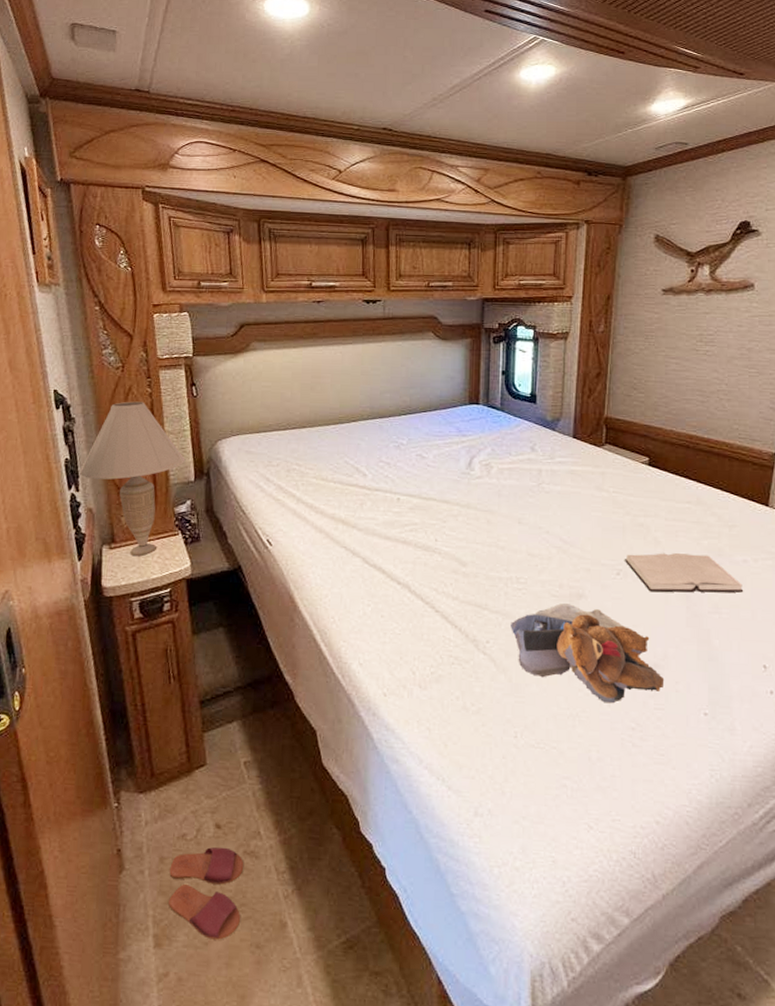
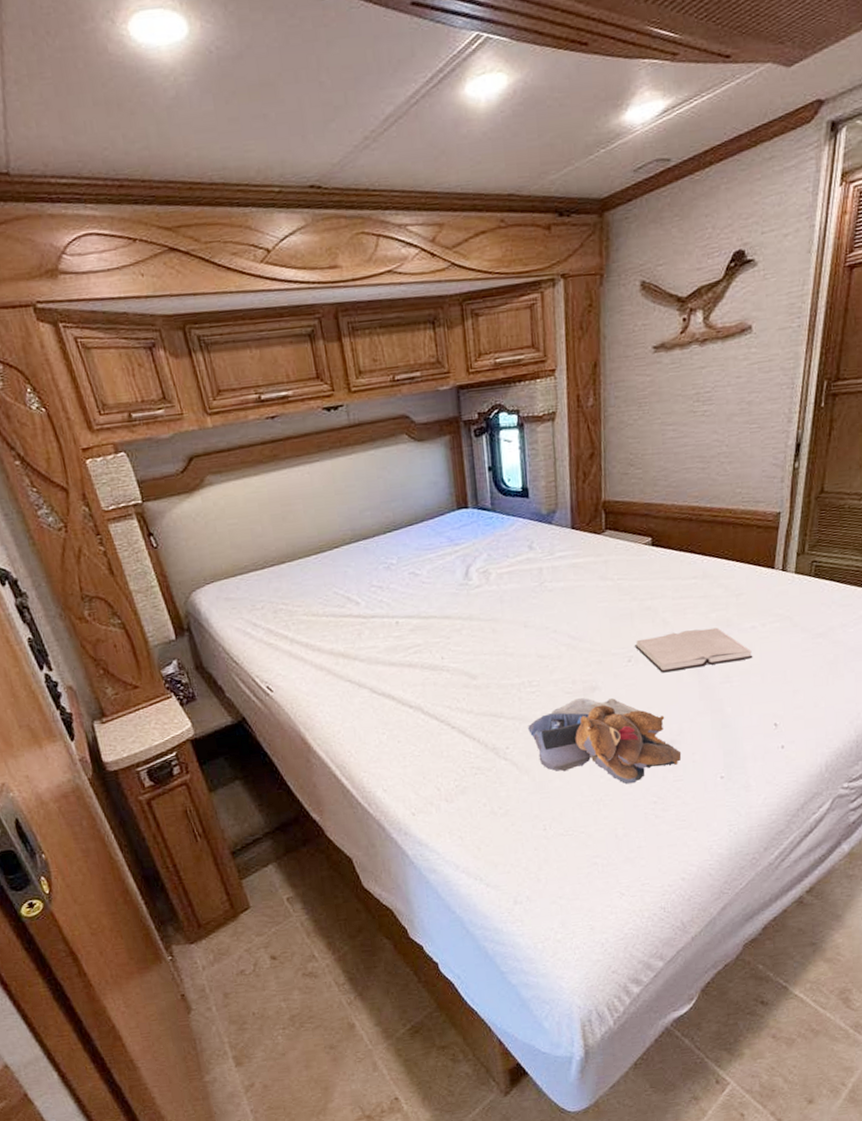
table lamp: present [80,401,186,557] -> none [47,562,162,727]
slippers: present [168,847,244,940] -> none [235,974,311,1050]

